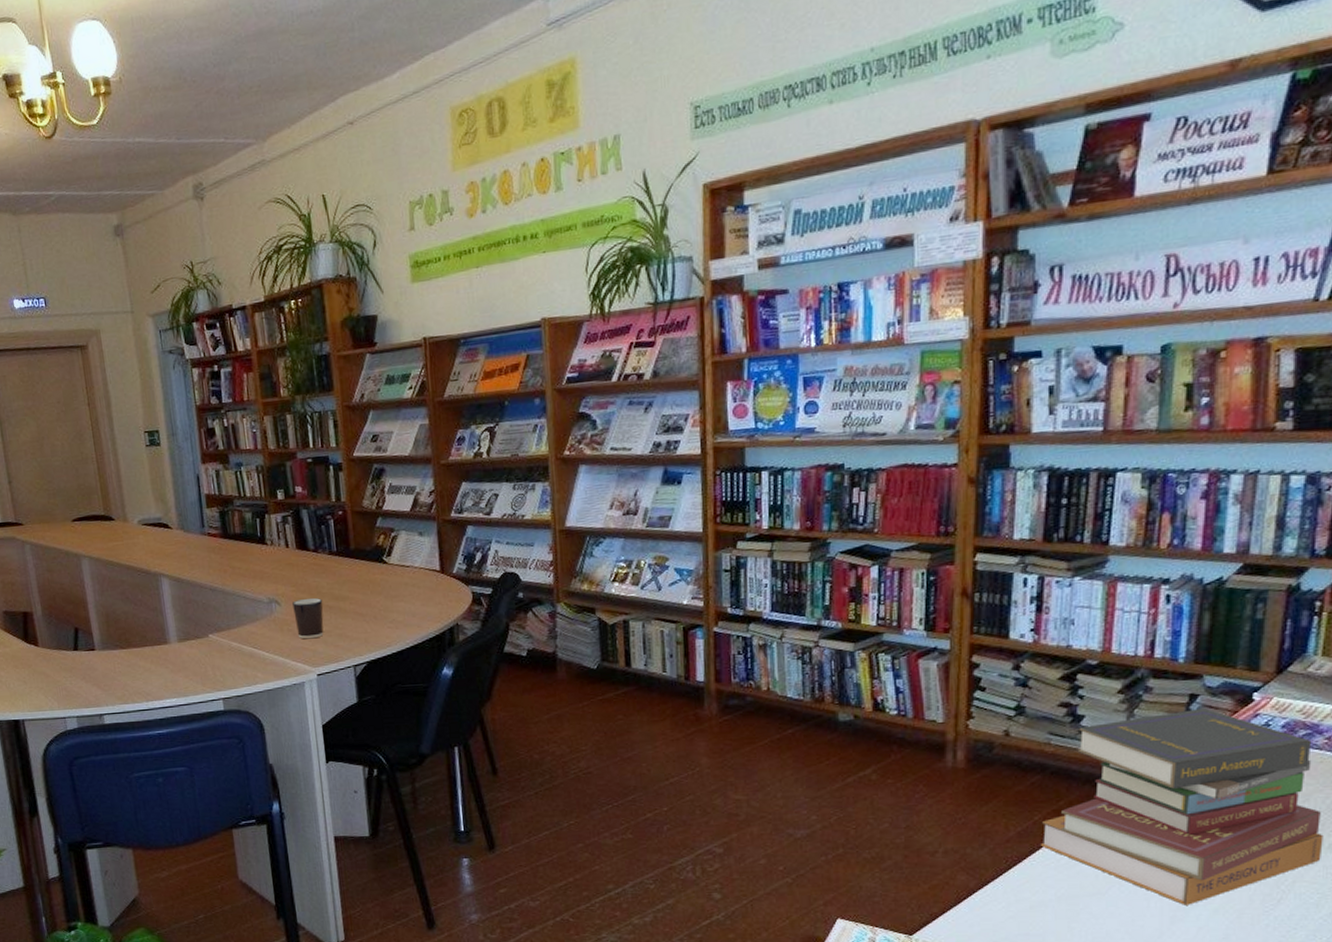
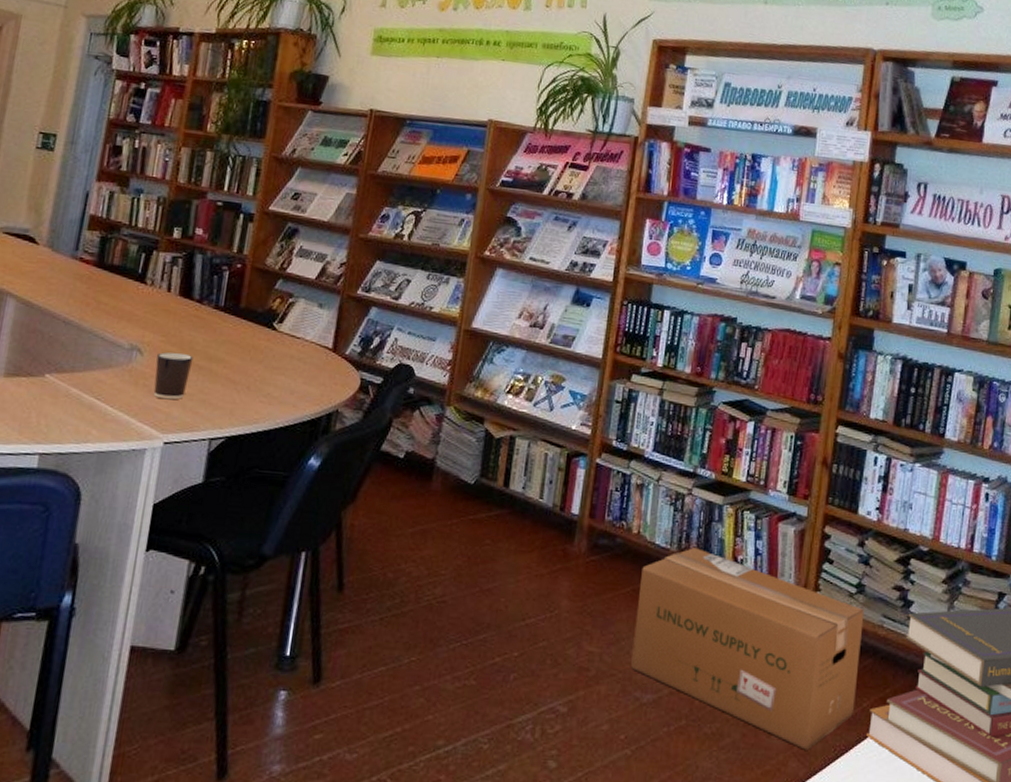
box: none [777,695,1027,864] -> present [631,548,865,750]

